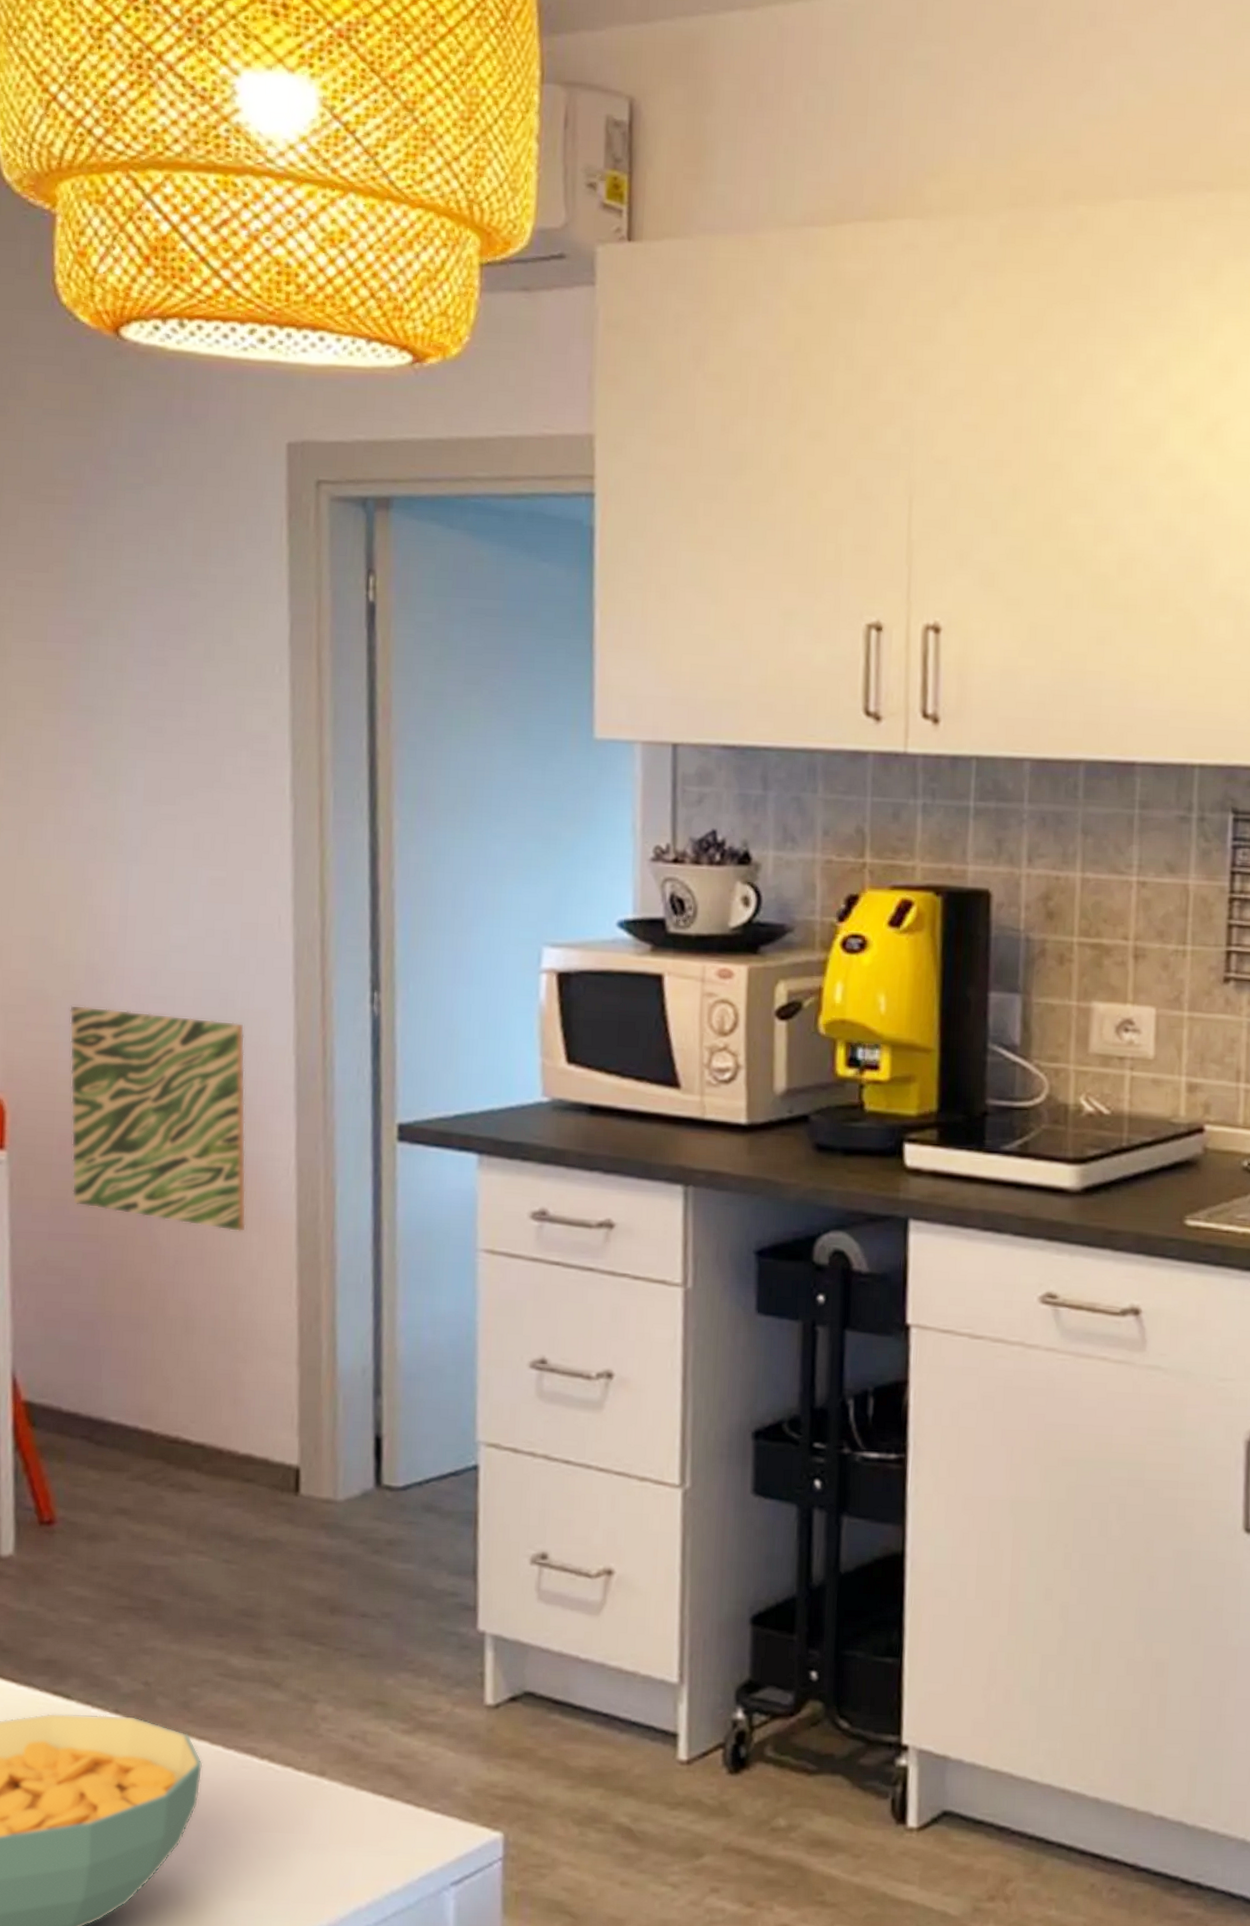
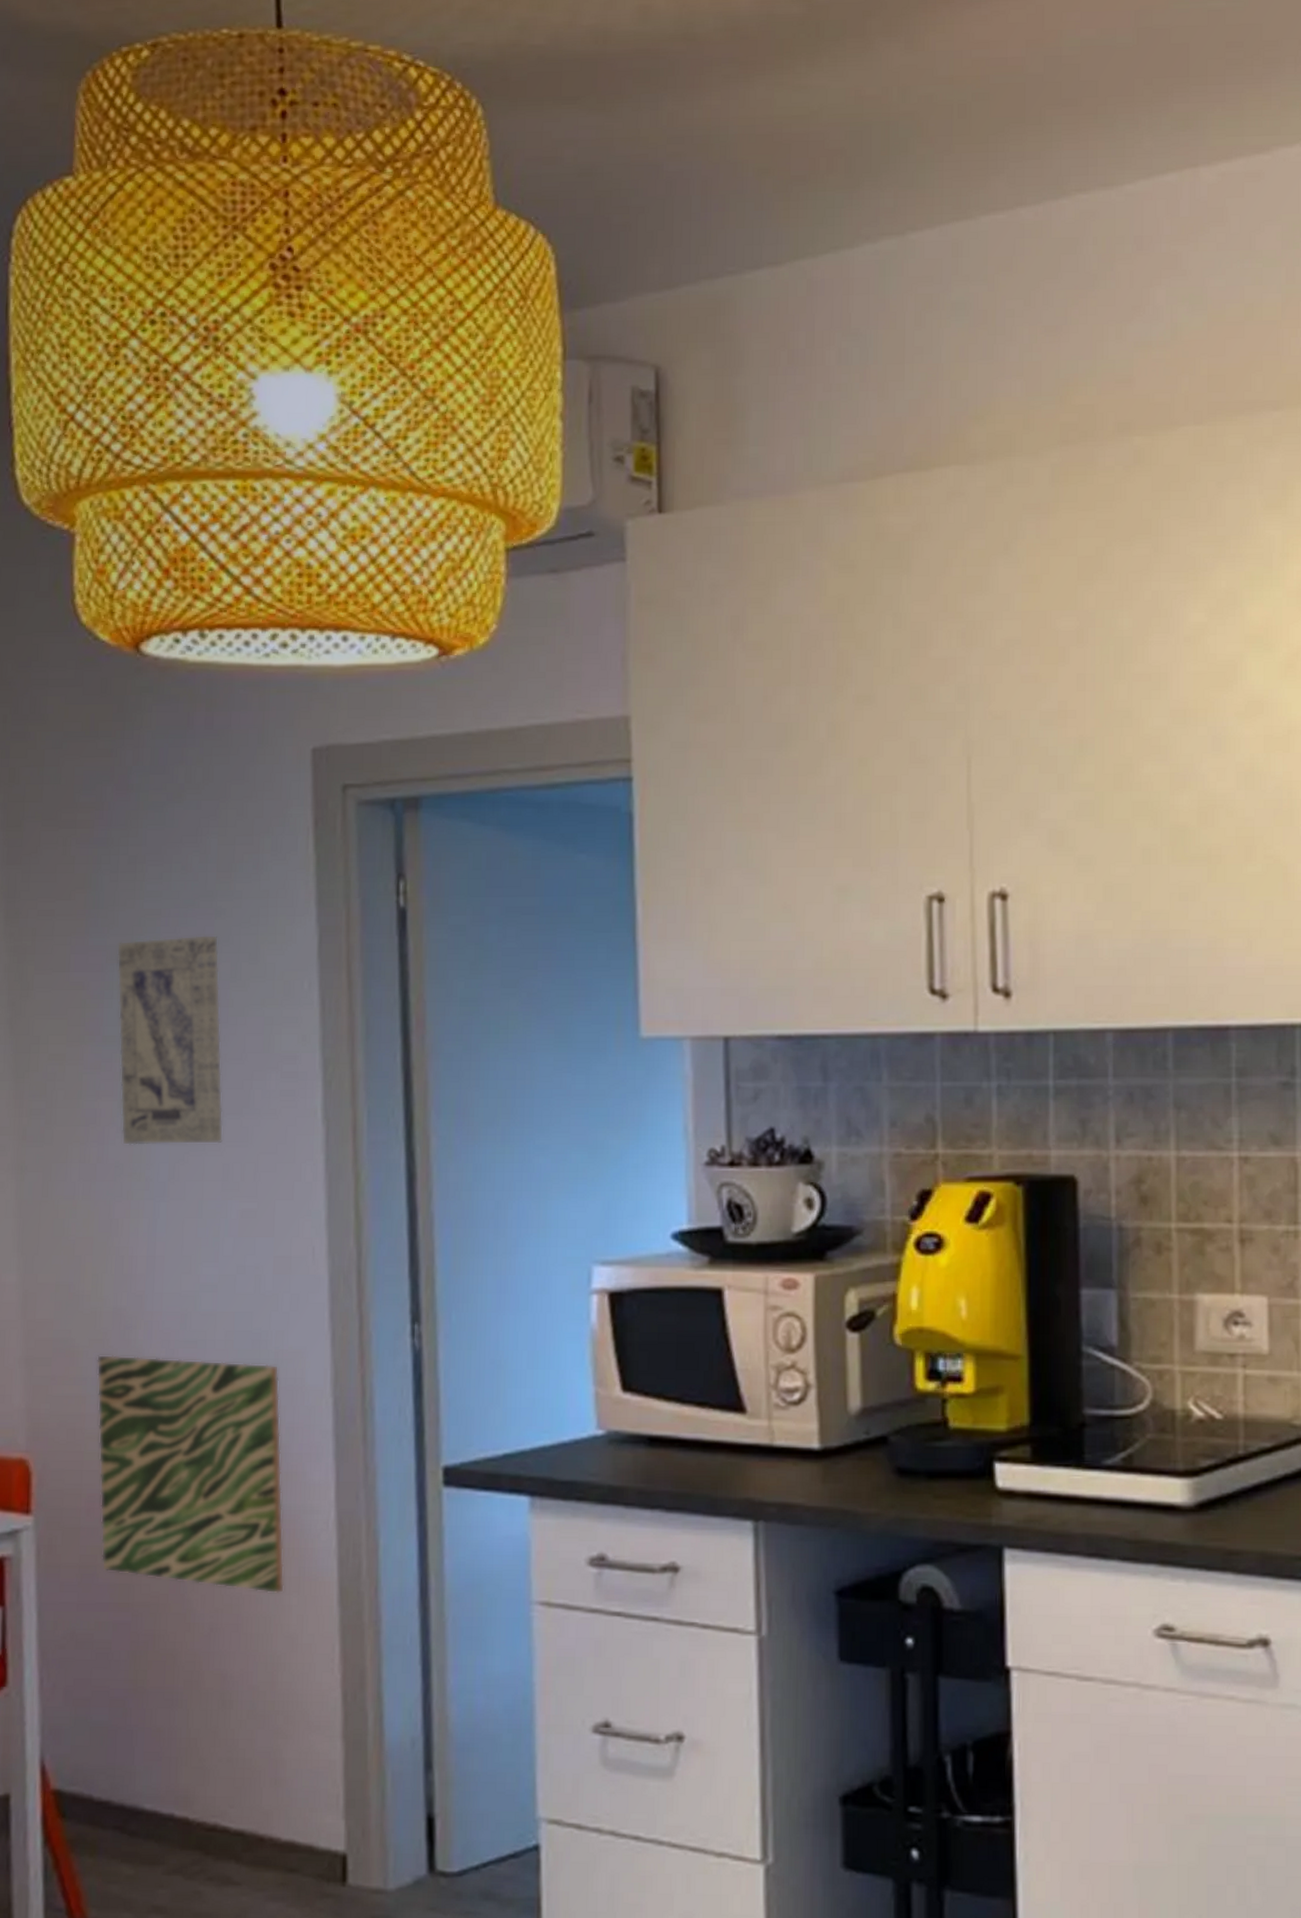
wall art: none [93,614,195,814] -> present [116,934,224,1145]

